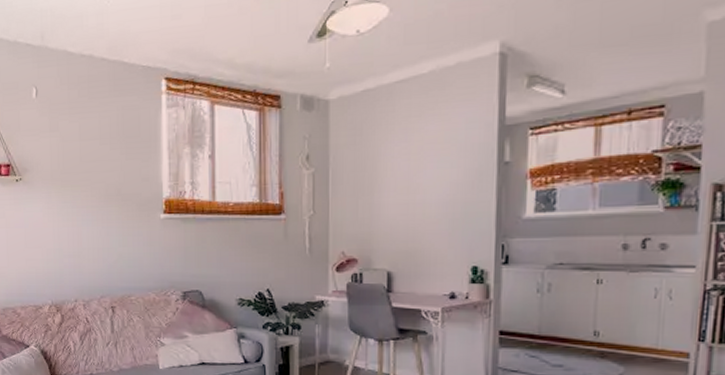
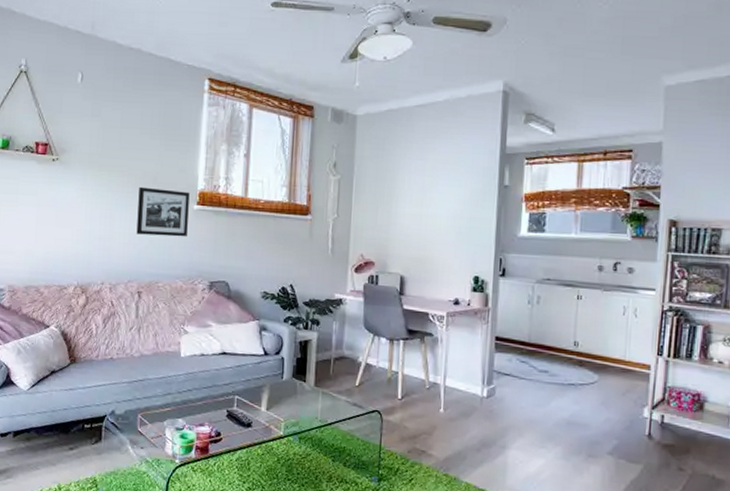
picture frame: none [103,199,156,249] -> present [136,186,190,237]

